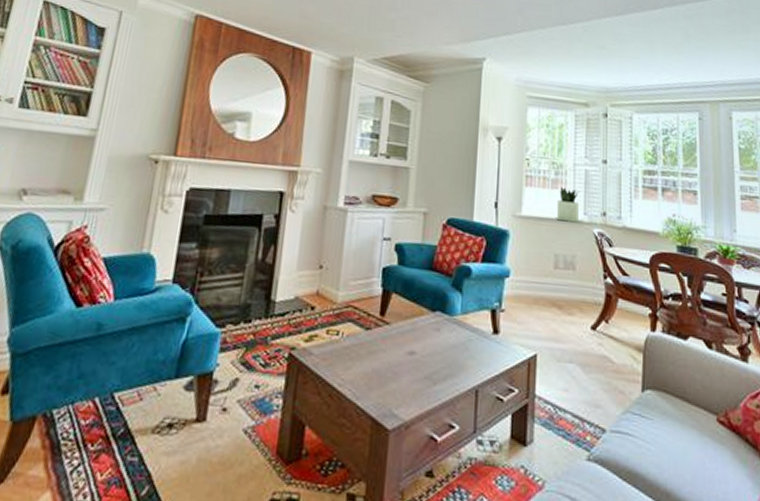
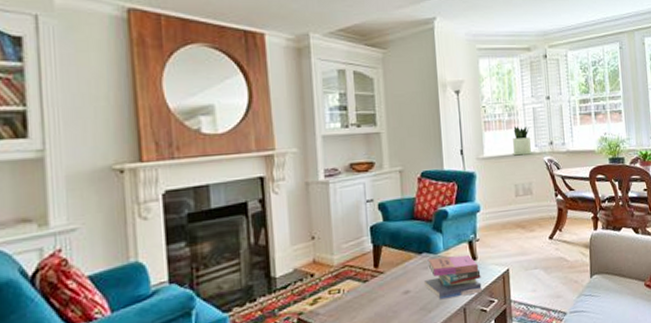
books: none [432,319,502,377] -> present [423,254,482,300]

